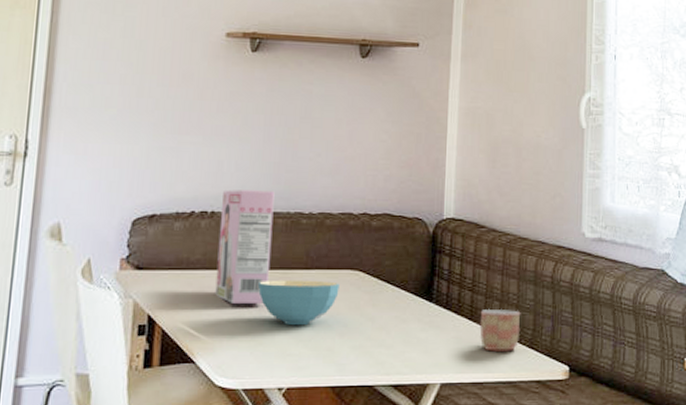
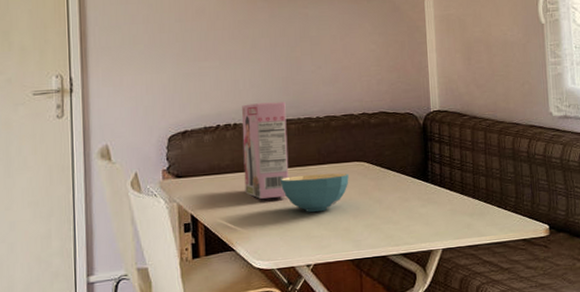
mug: present [479,308,521,352] -> none [469,182,506,219]

